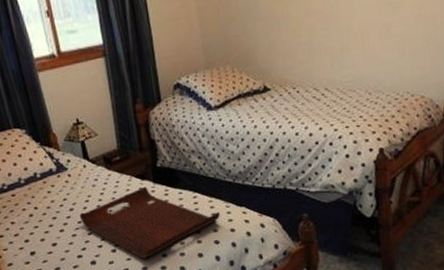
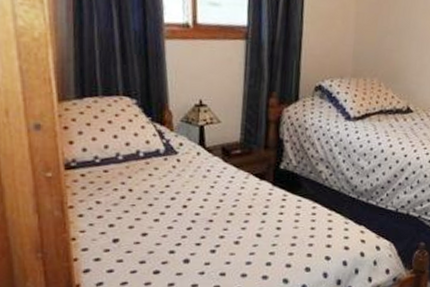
serving tray: present [79,186,220,260] -> none [180,187,337,265]

